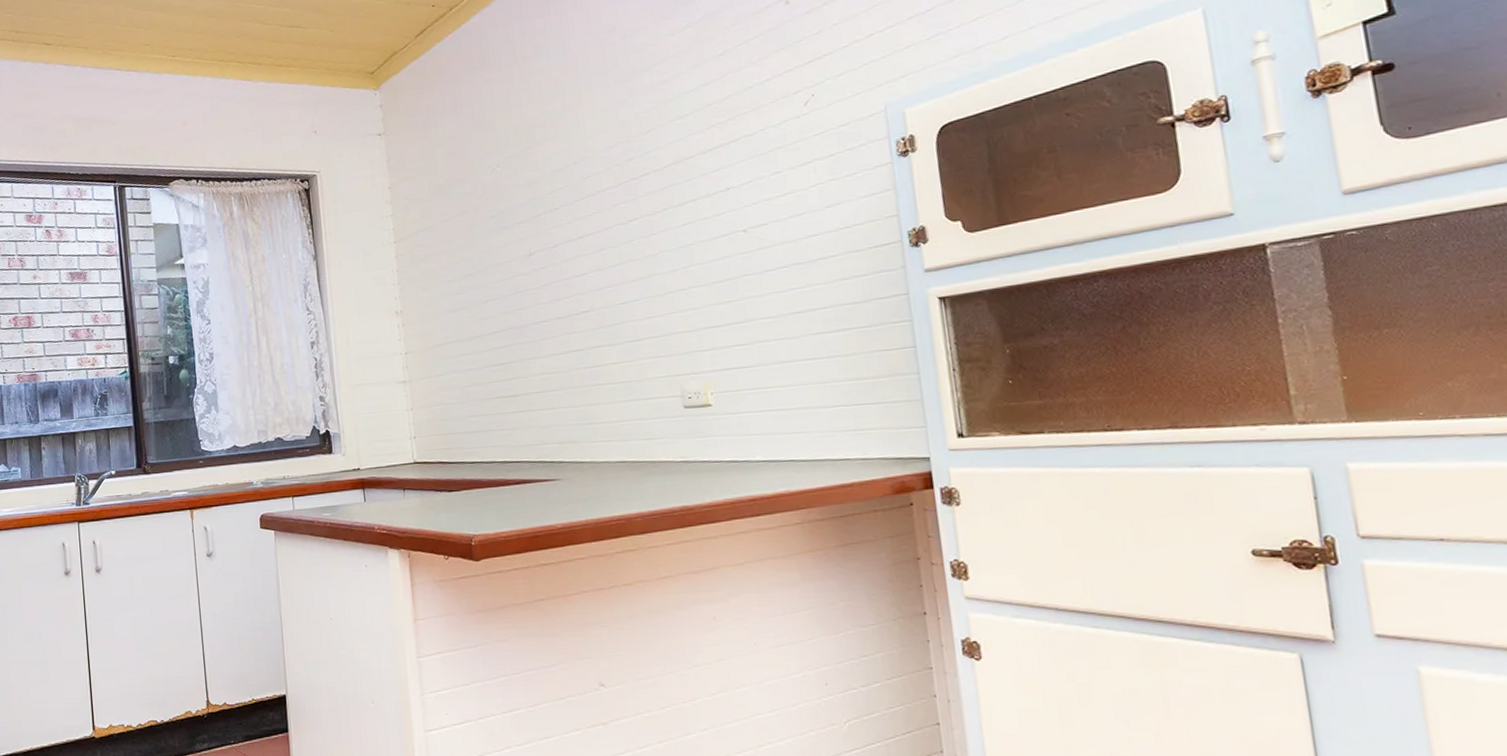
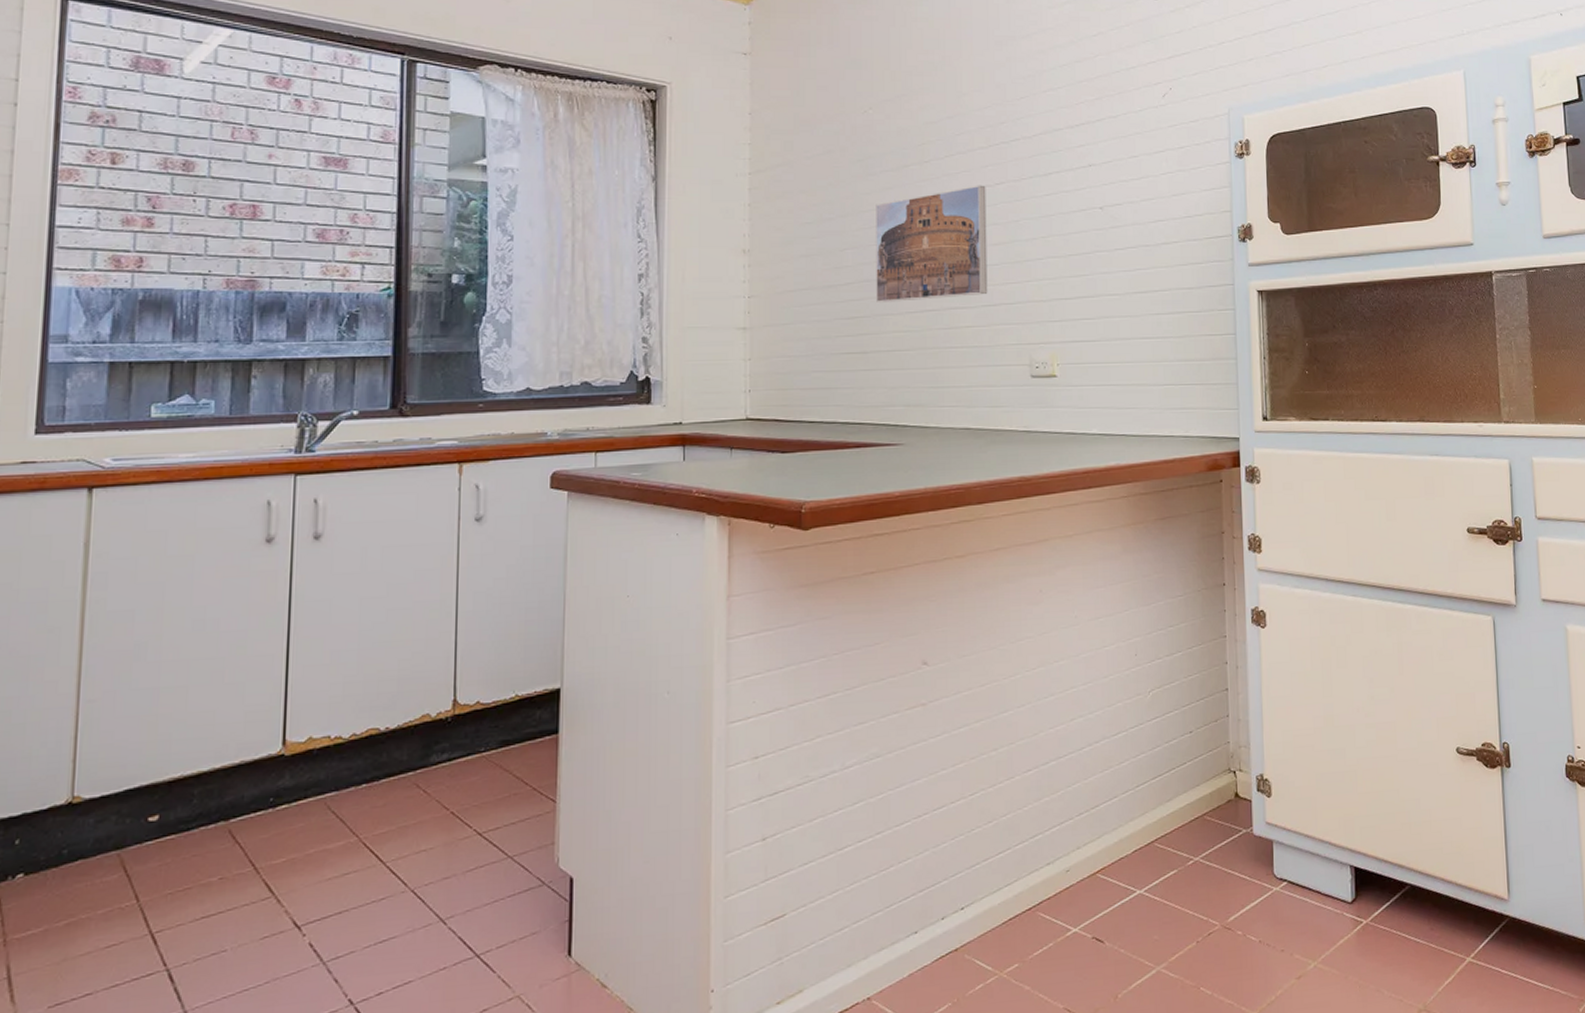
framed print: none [512,224,631,348] -> present [876,185,988,302]

